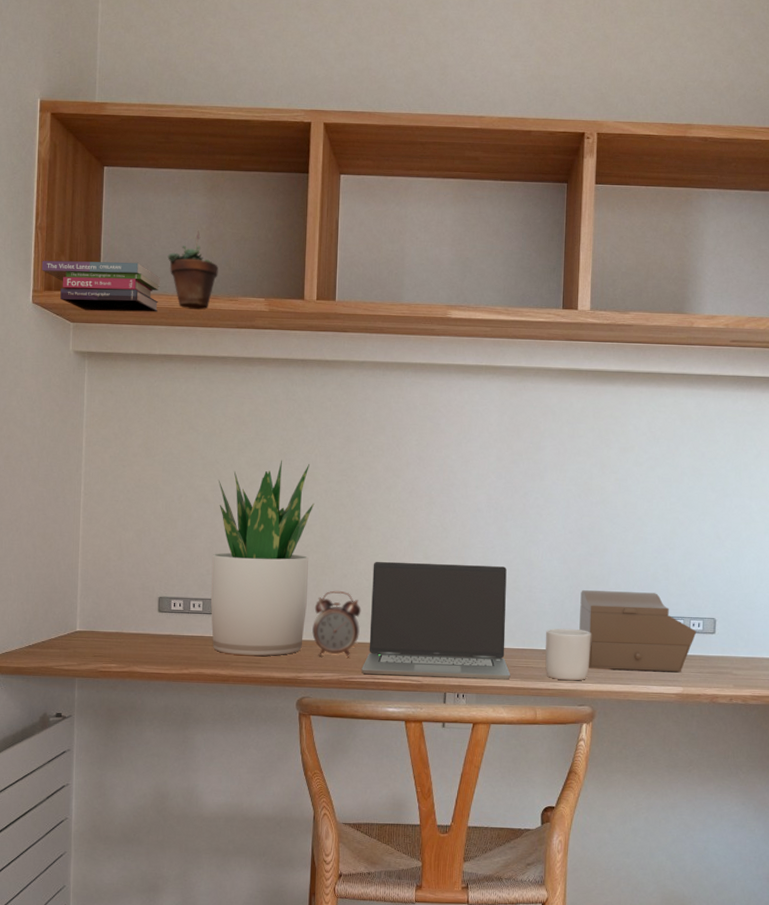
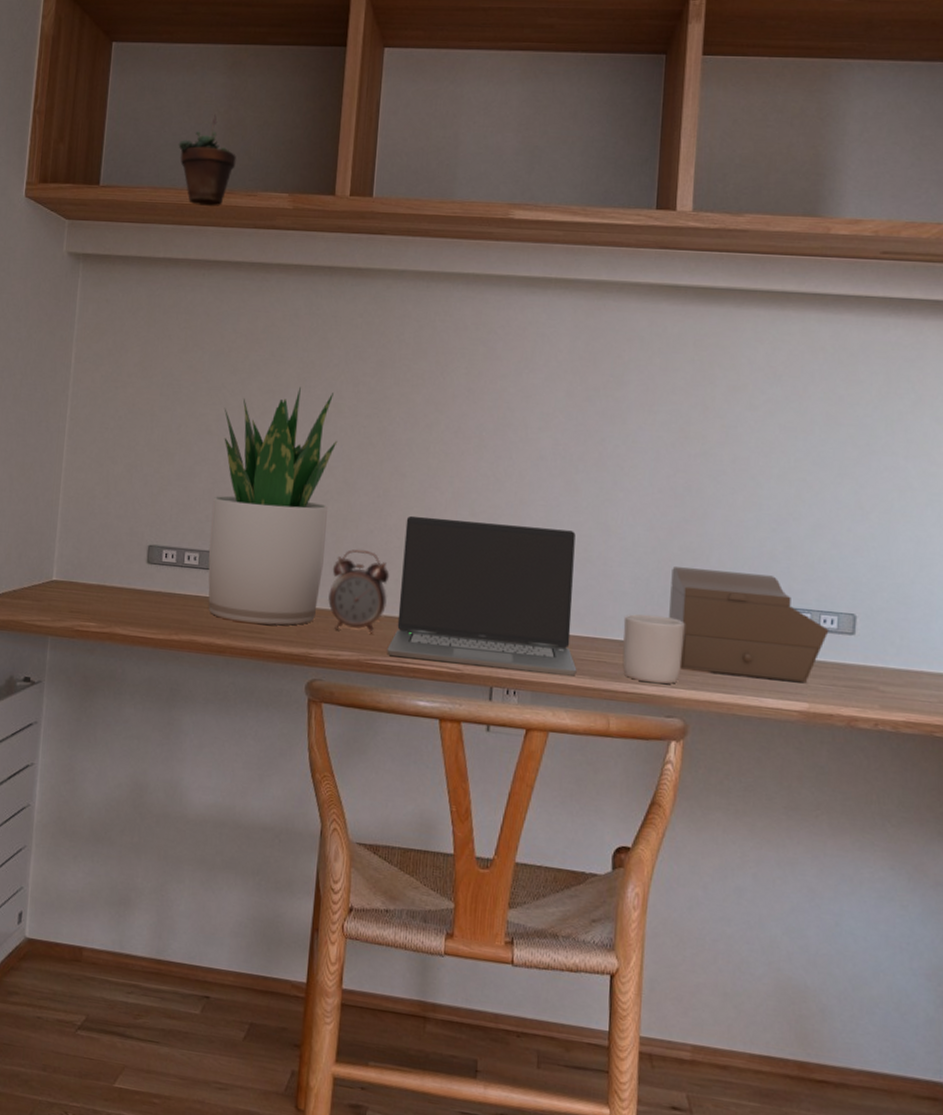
books: present [41,260,161,312] -> none [37,148,170,209]

